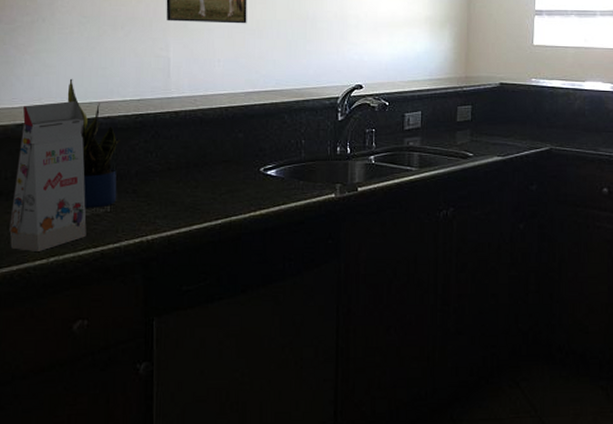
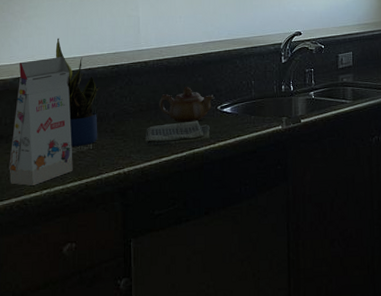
dish towel: none [173,183,250,211] -> present [145,120,210,146]
teapot: none [191,144,257,186] -> present [159,87,215,123]

